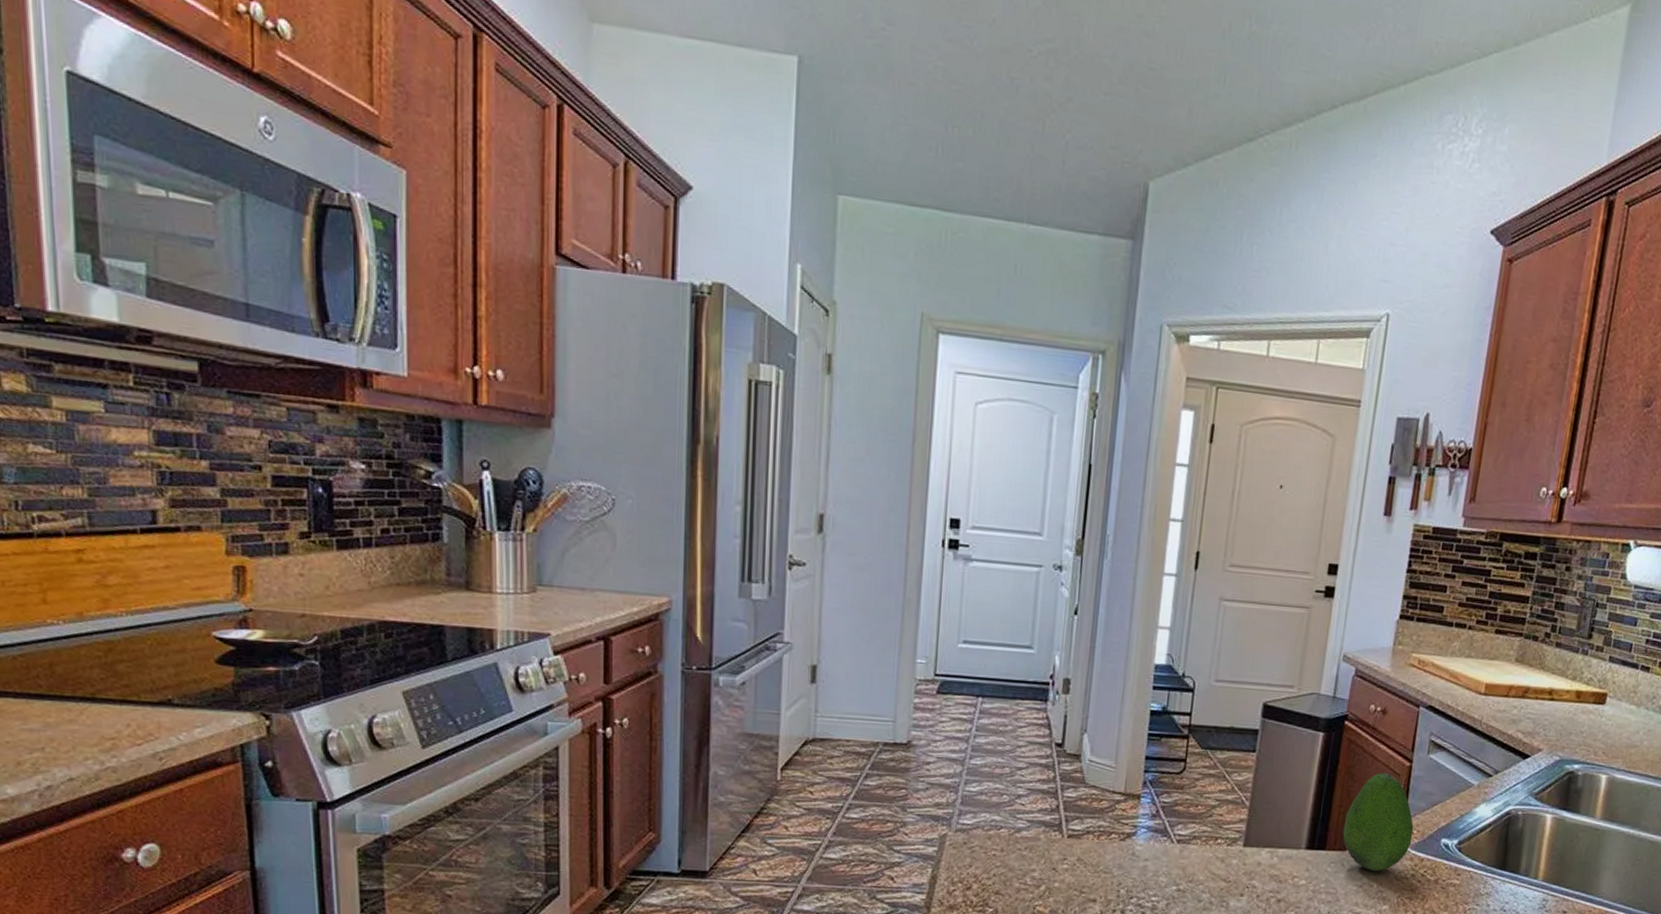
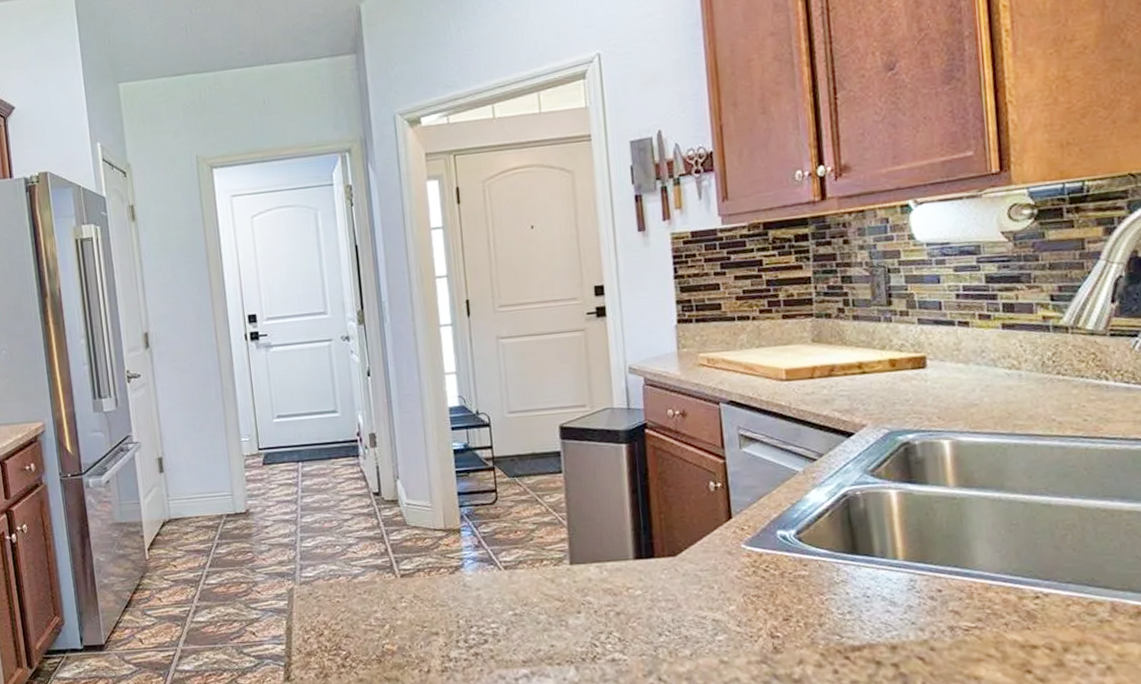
fruit: present [1342,772,1414,871] -> none [668,473,745,573]

